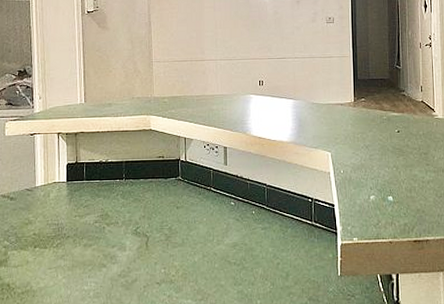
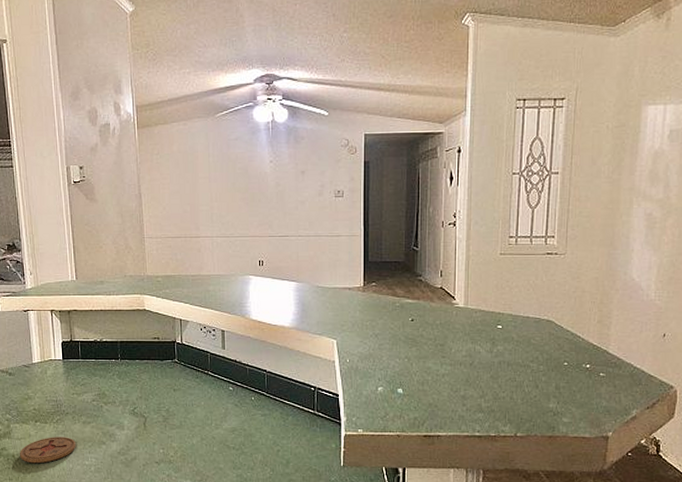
coaster: none [14,262,75,292] -> present [19,437,76,464]

